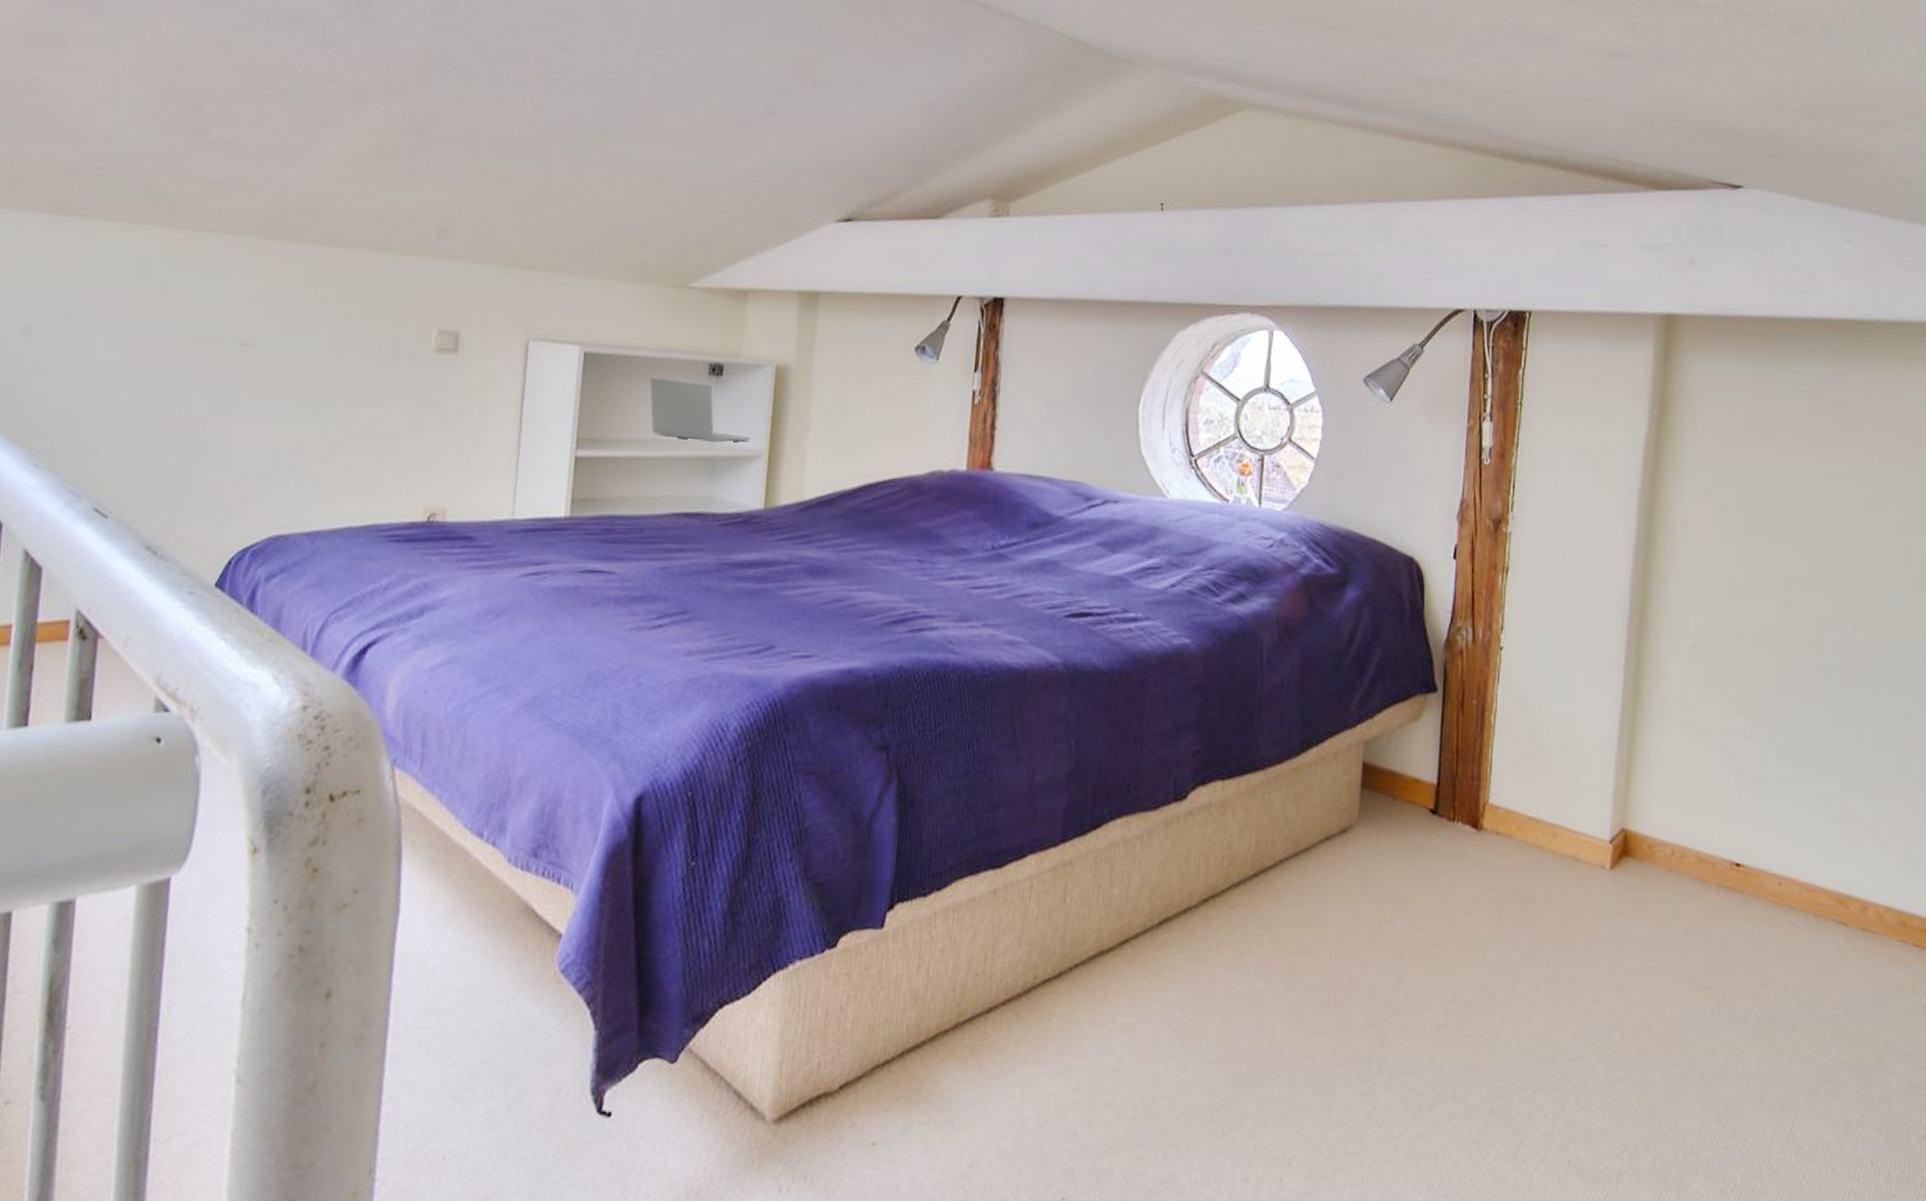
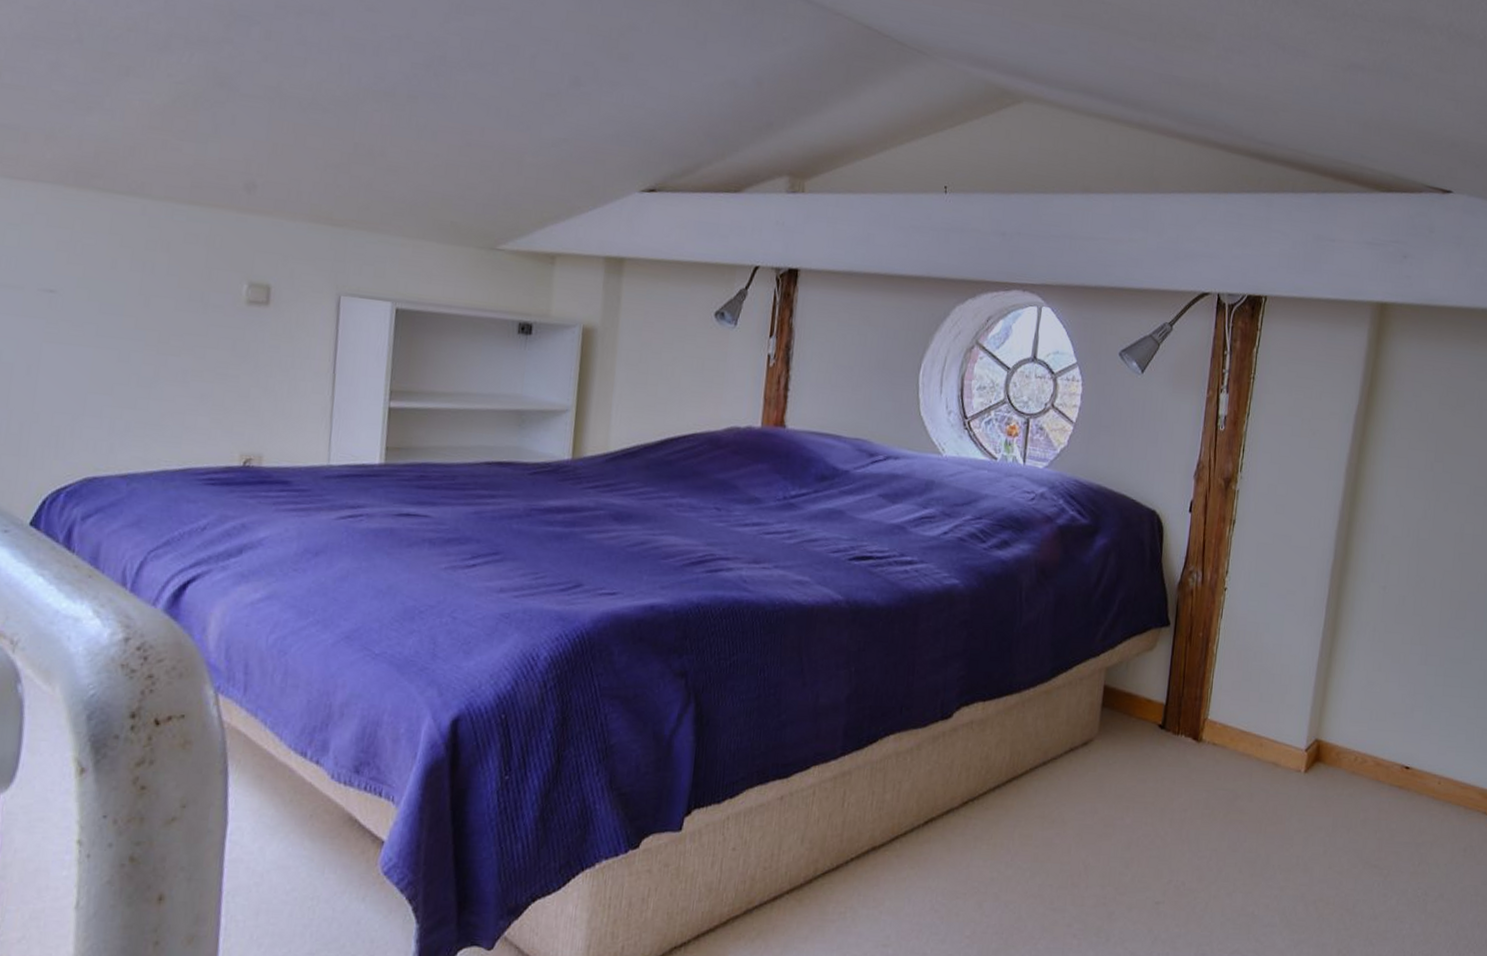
laptop: present [650,377,751,443] -> none [461,334,559,397]

